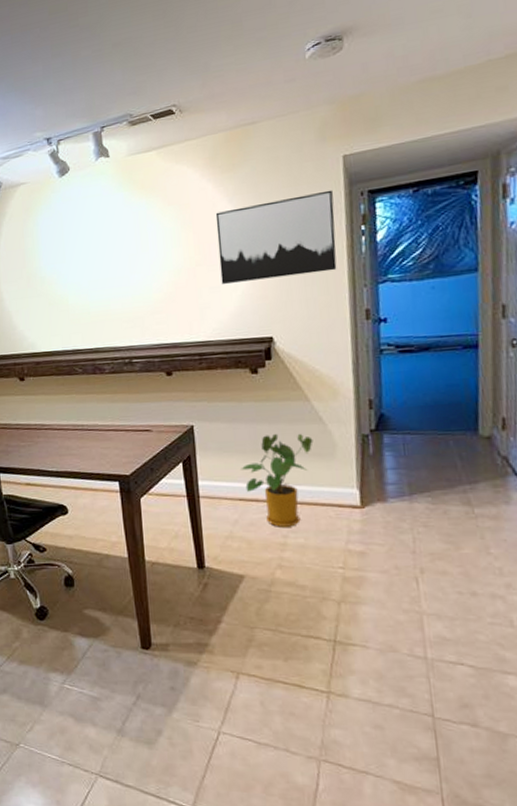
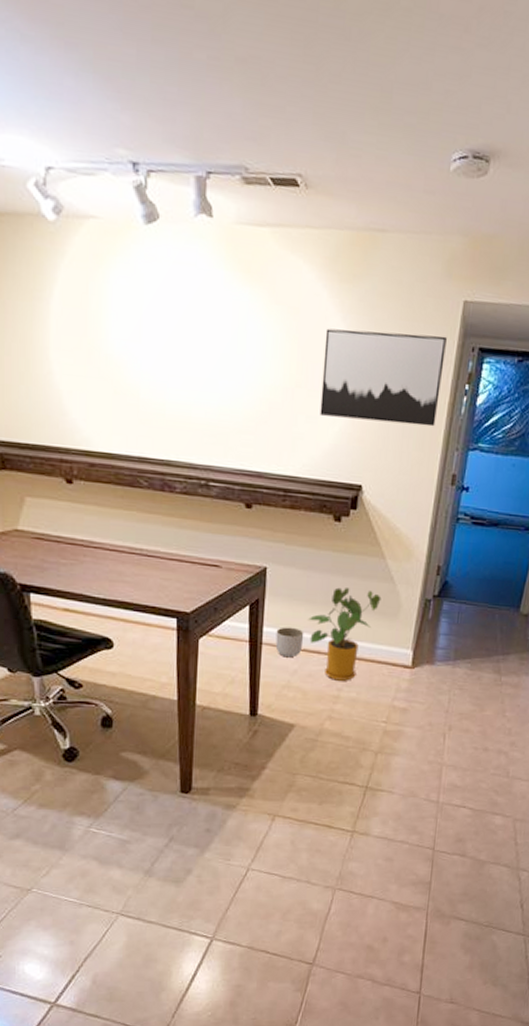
planter: none [211,478,240,508] -> present [275,627,304,658]

